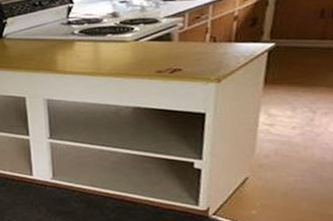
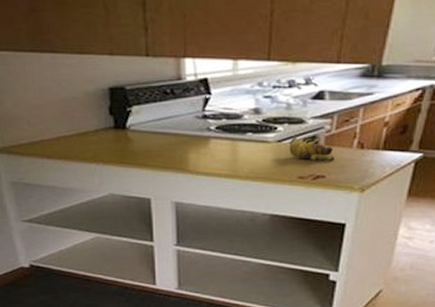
banana bunch: none [146,34,189,56] -> present [289,136,335,161]

